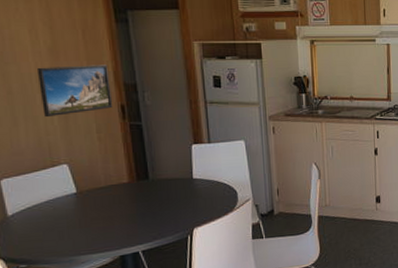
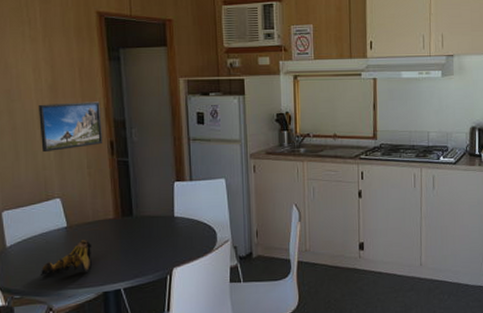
banana bunch: none [48,205,106,243] -> present [40,240,92,276]

